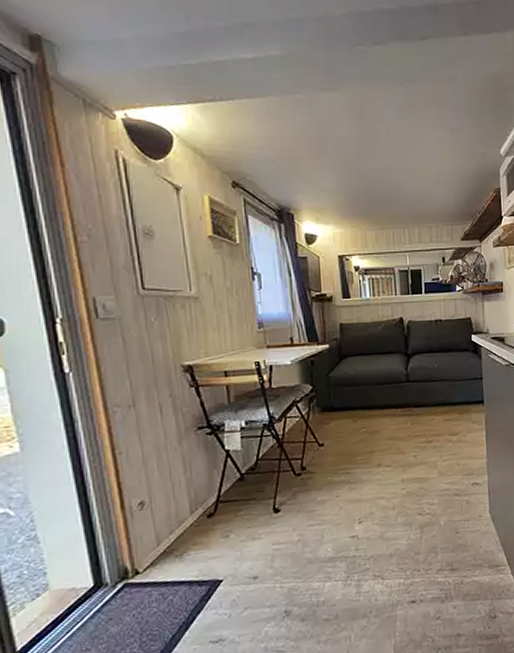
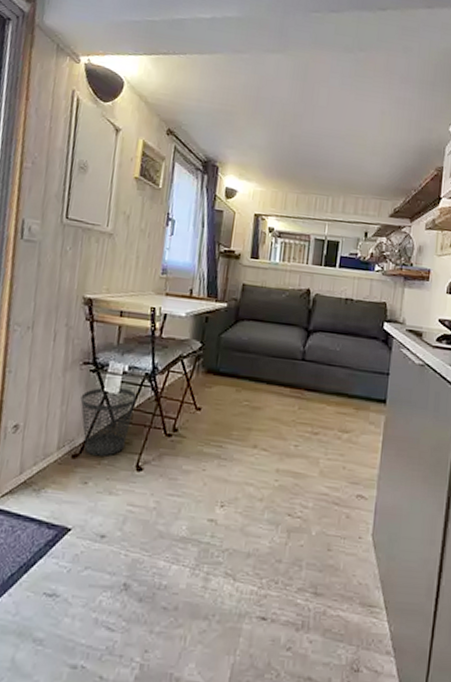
wastebasket: none [203,442,260,511] -> present [80,387,137,457]

